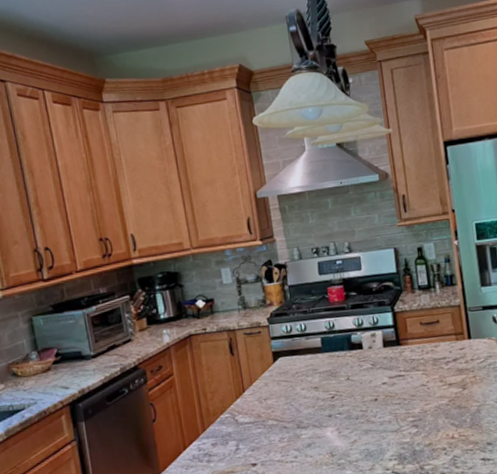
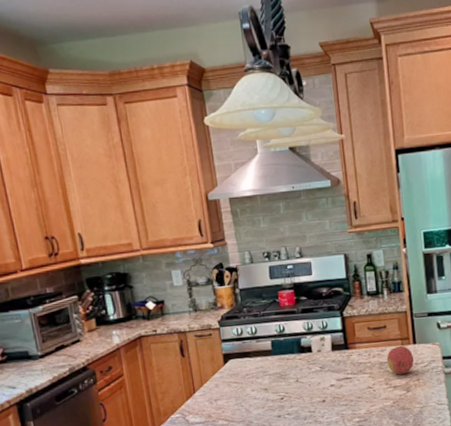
fruit: none [440,341,469,372] -> present [386,345,414,375]

